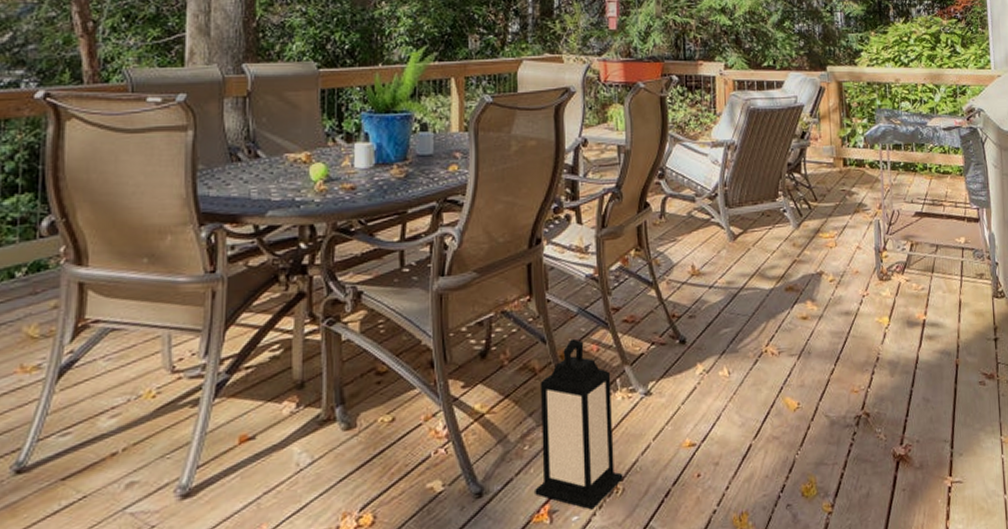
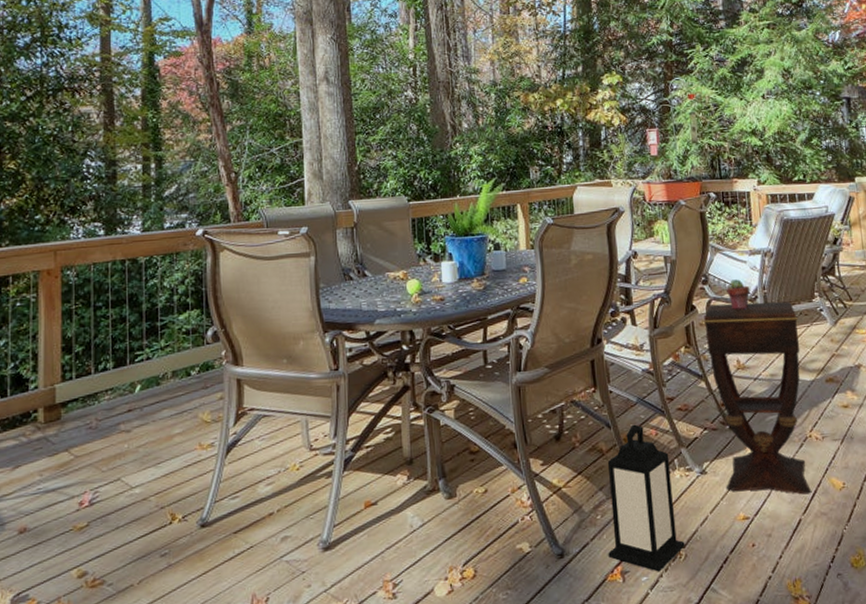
side table: none [657,200,764,417] -> present [703,301,811,495]
potted succulent: none [684,174,710,209] -> present [726,279,751,310]

